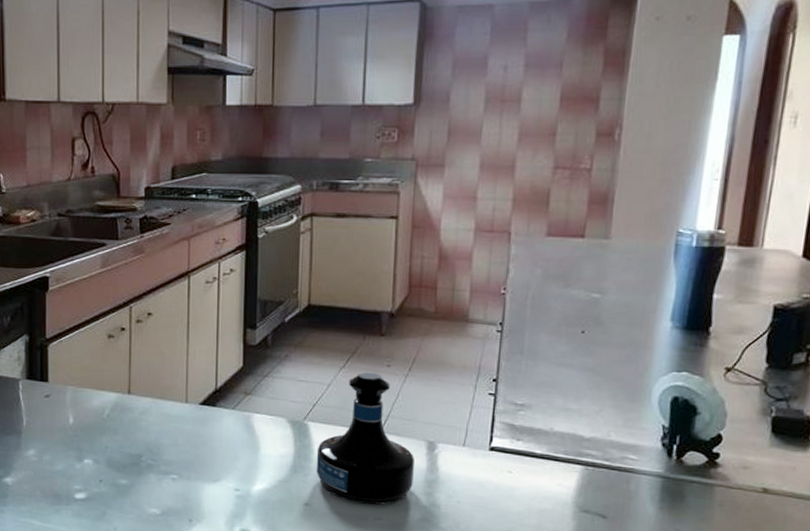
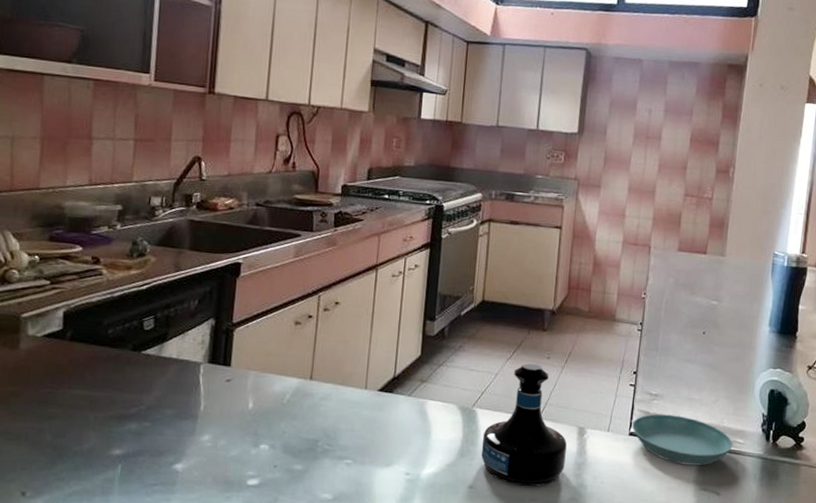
saucer: none [492,426,624,485] -> present [631,414,733,466]

